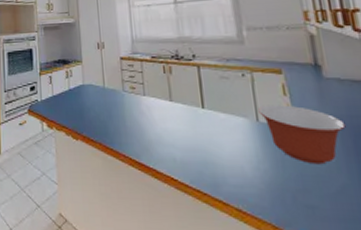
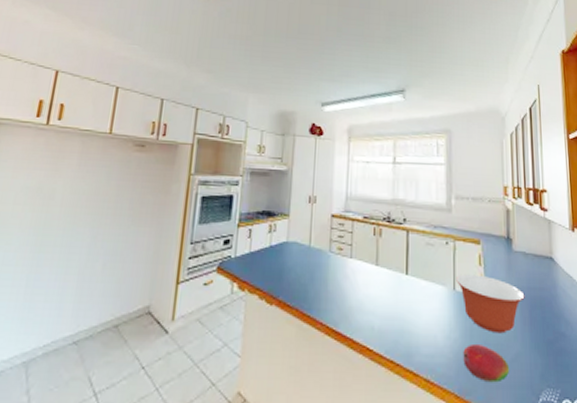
fruit: none [276,174,337,215] -> present [463,343,510,383]

